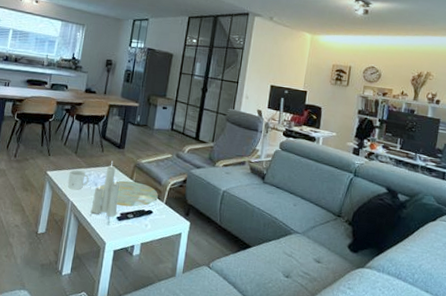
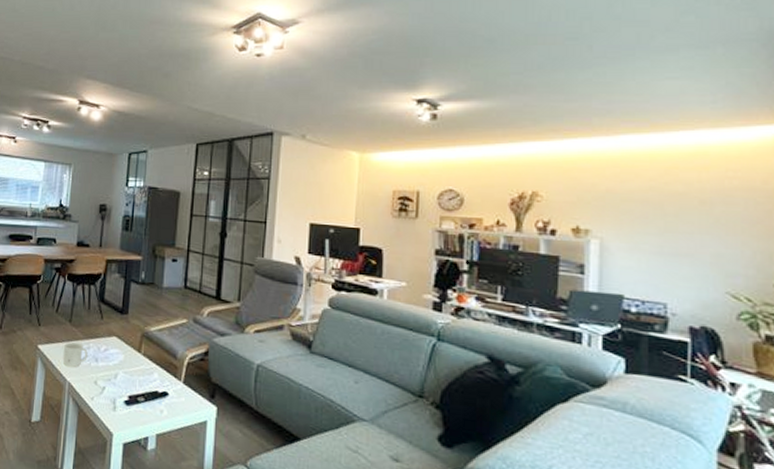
candle: present [90,161,120,217] -> none [92,329,126,401]
decorative tray: present [100,180,158,207] -> none [101,354,174,388]

